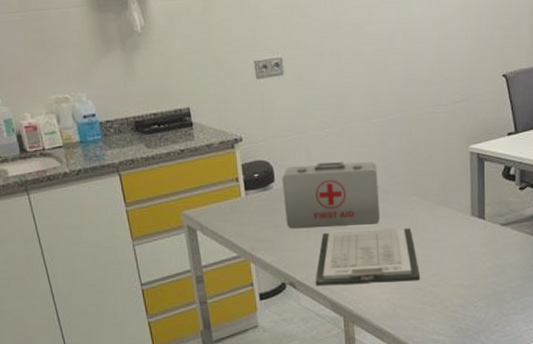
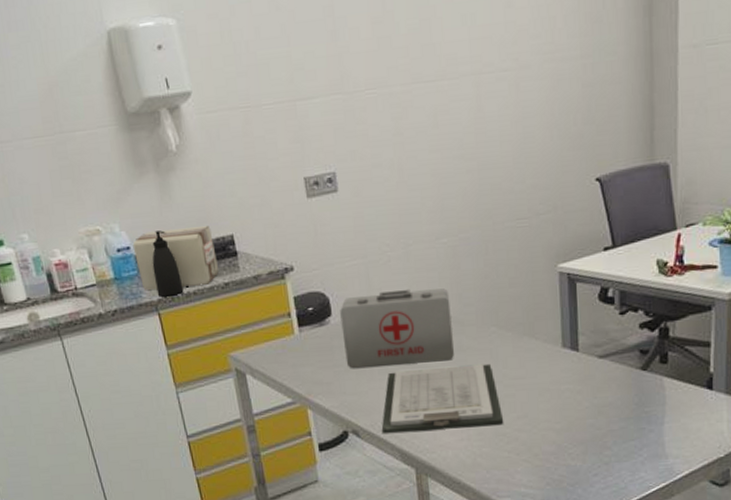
box: none [98,99,175,154] -> present [132,226,219,291]
soap dispenser: none [115,101,143,160] -> present [152,230,184,297]

